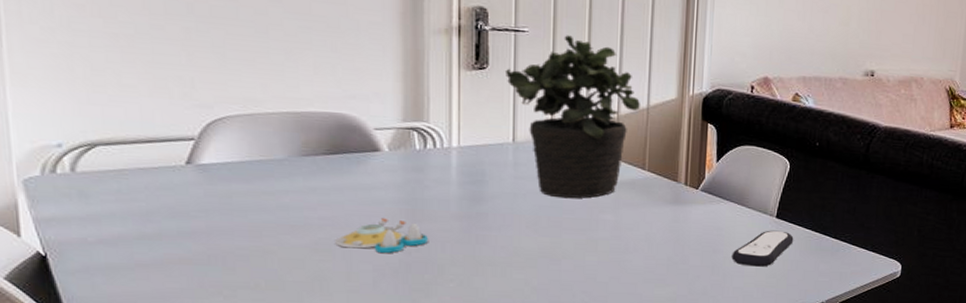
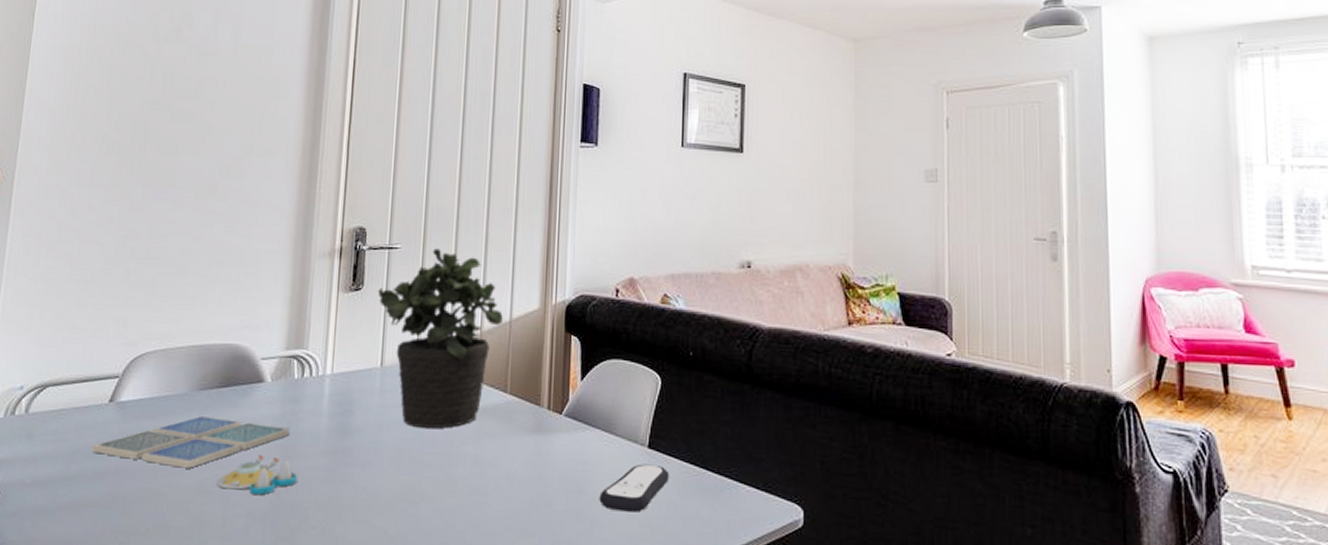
drink coaster: none [171,180,416,229] -> present [91,415,290,469]

